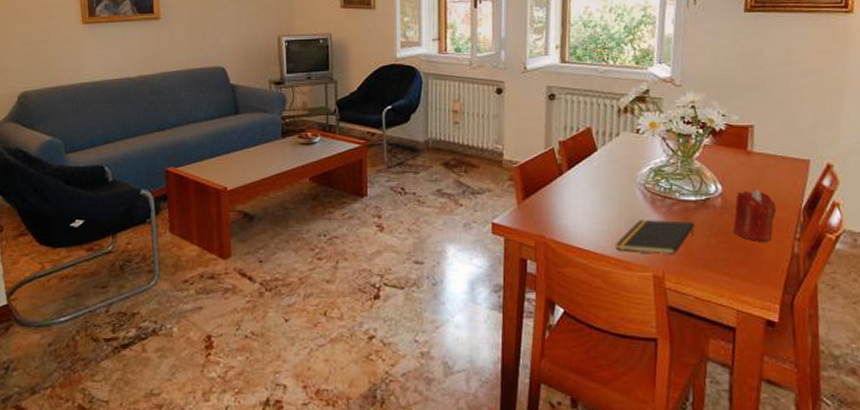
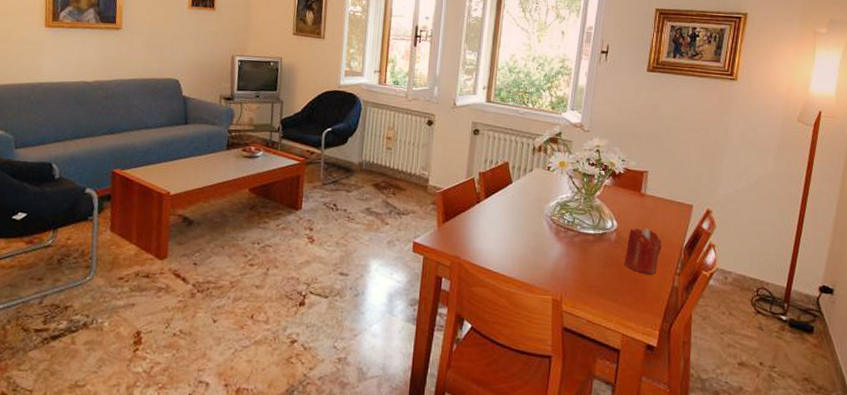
notepad: present [616,220,695,255] -> none [522,248,592,281]

